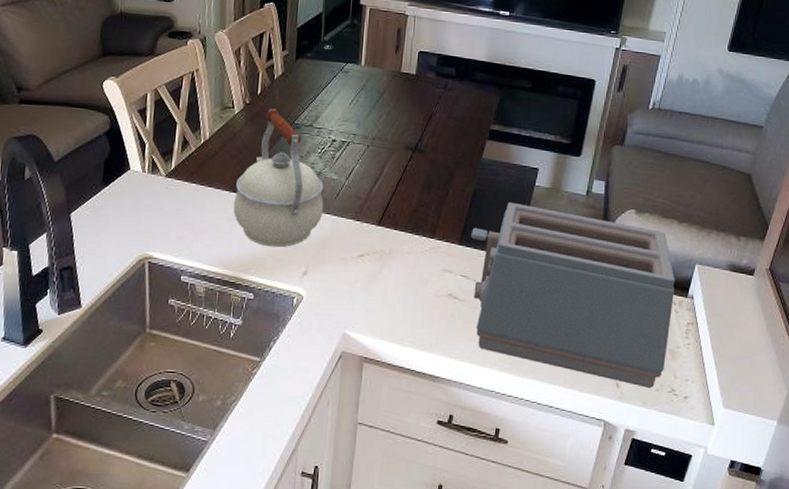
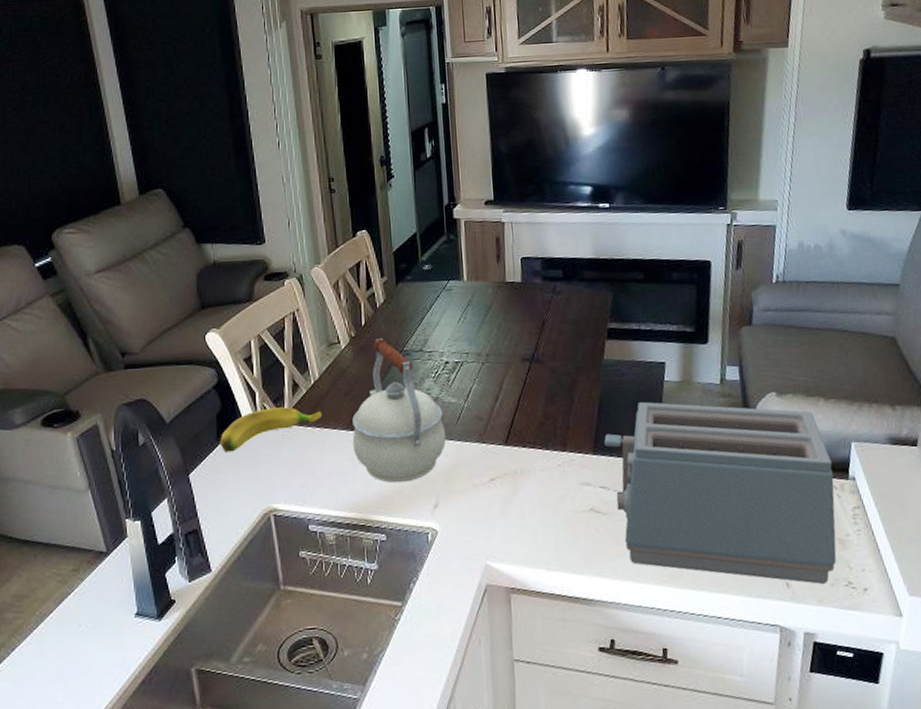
banana: none [104,160,208,197] -> present [220,407,323,452]

